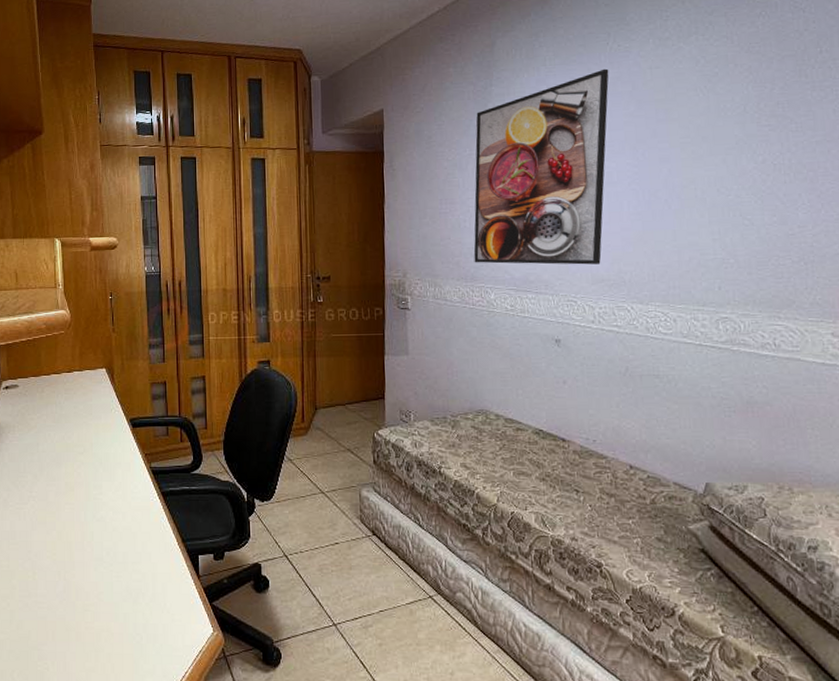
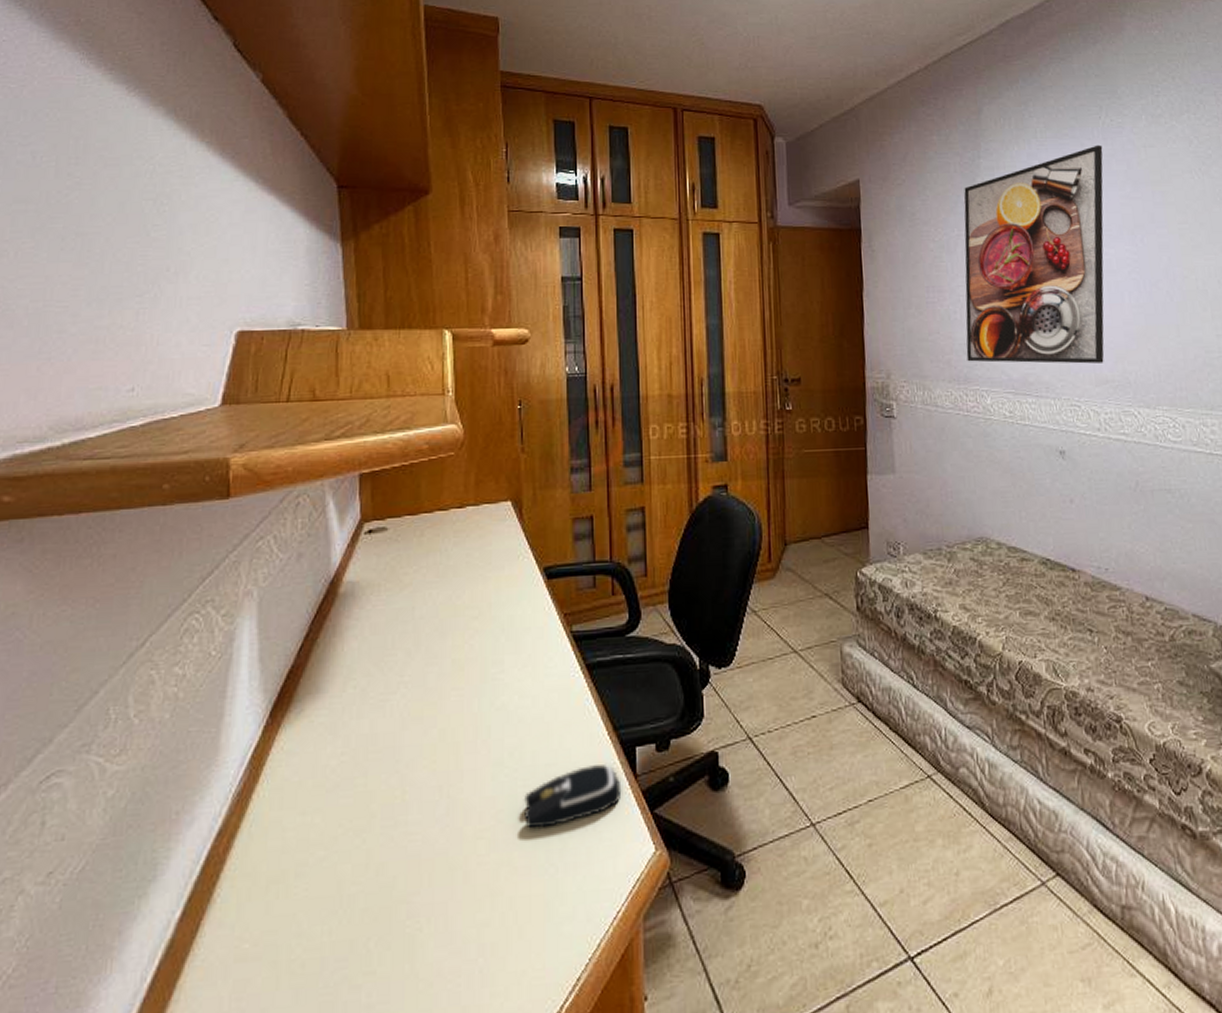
computer mouse: none [117,566,188,608] -> present [523,764,622,829]

